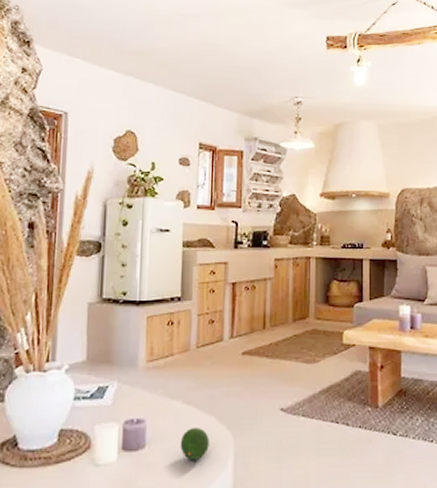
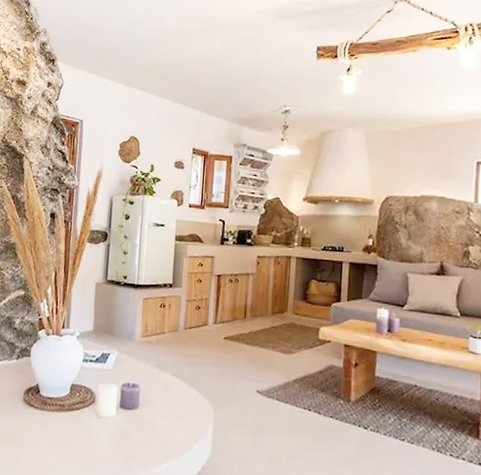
fruit: present [180,427,209,460] -> none [167,396,193,425]

